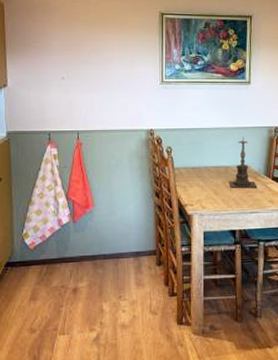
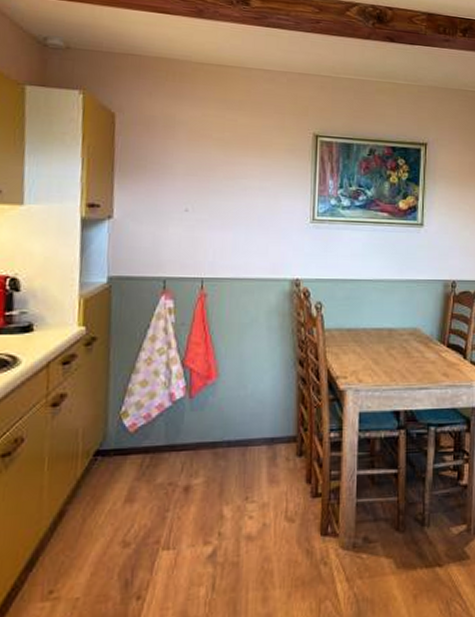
candle holder: present [229,137,257,189] -> none [393,292,429,358]

